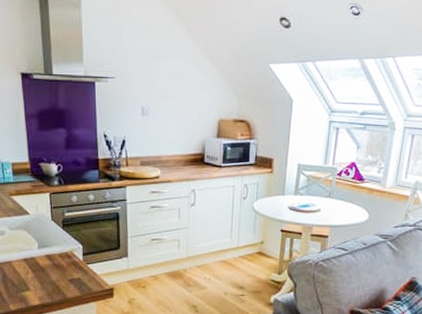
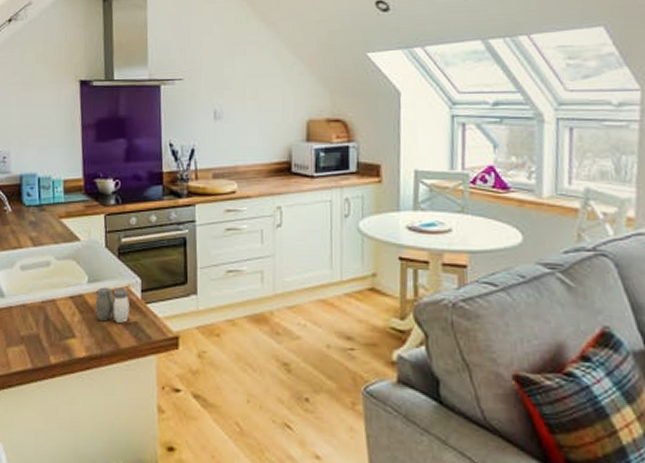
salt and pepper shaker: none [45,252,74,279] -> present [96,287,130,323]

